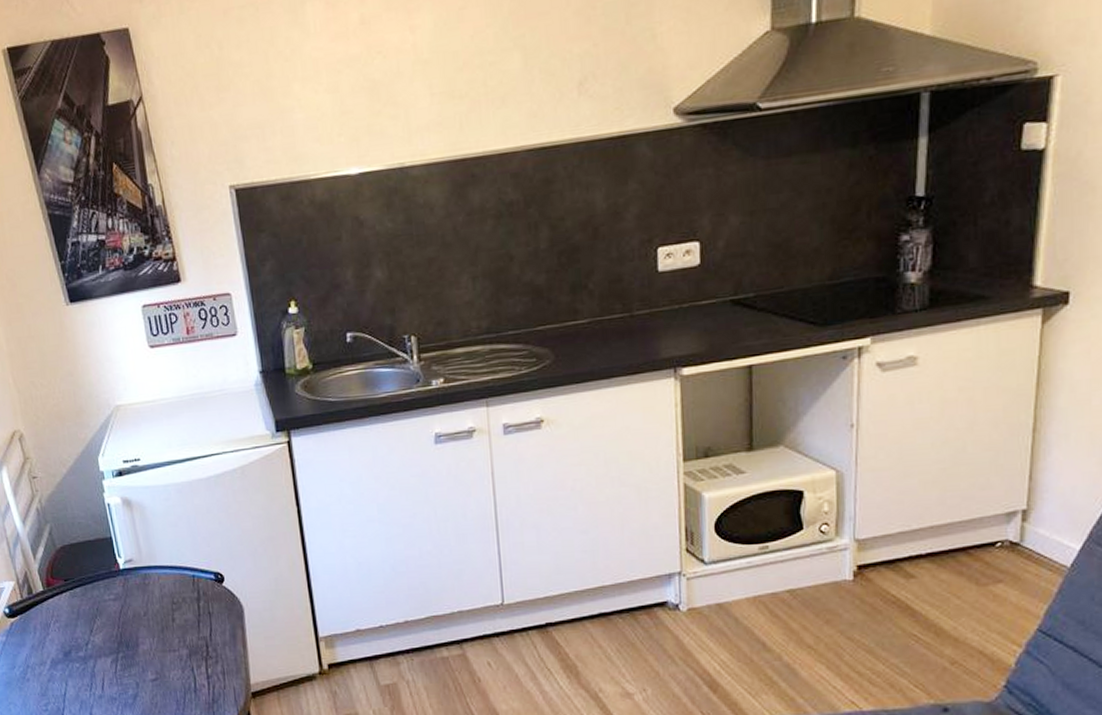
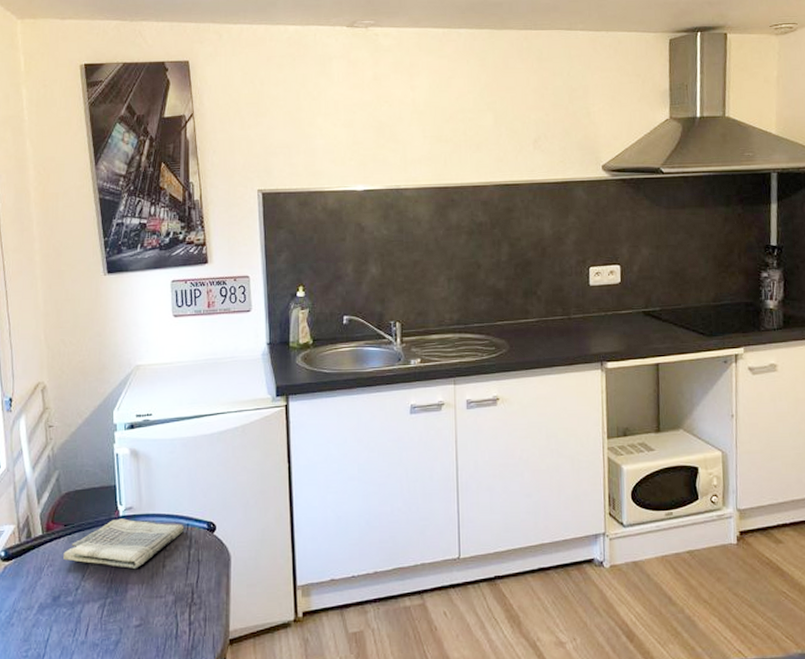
dish towel: none [68,571,191,623] -> present [63,518,185,568]

